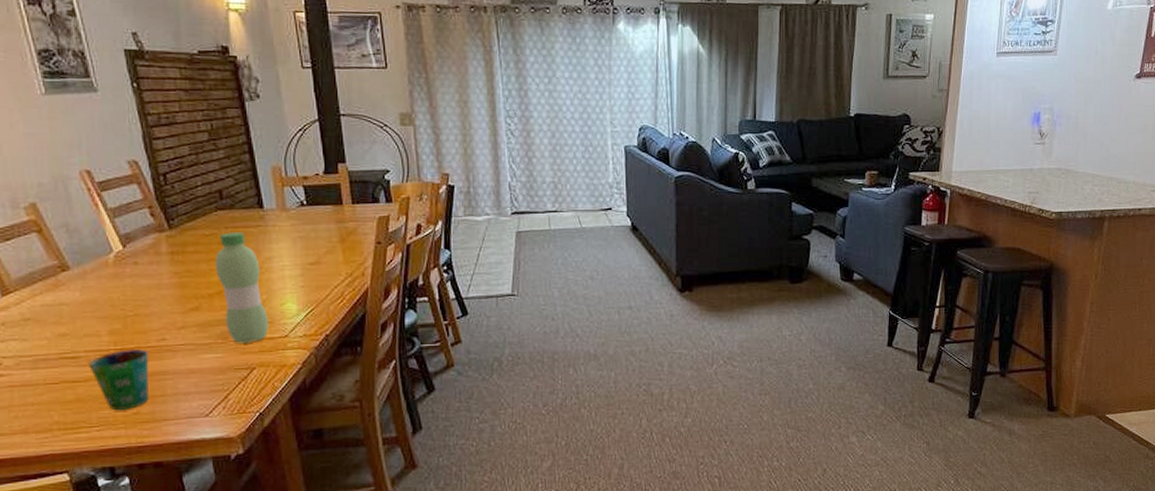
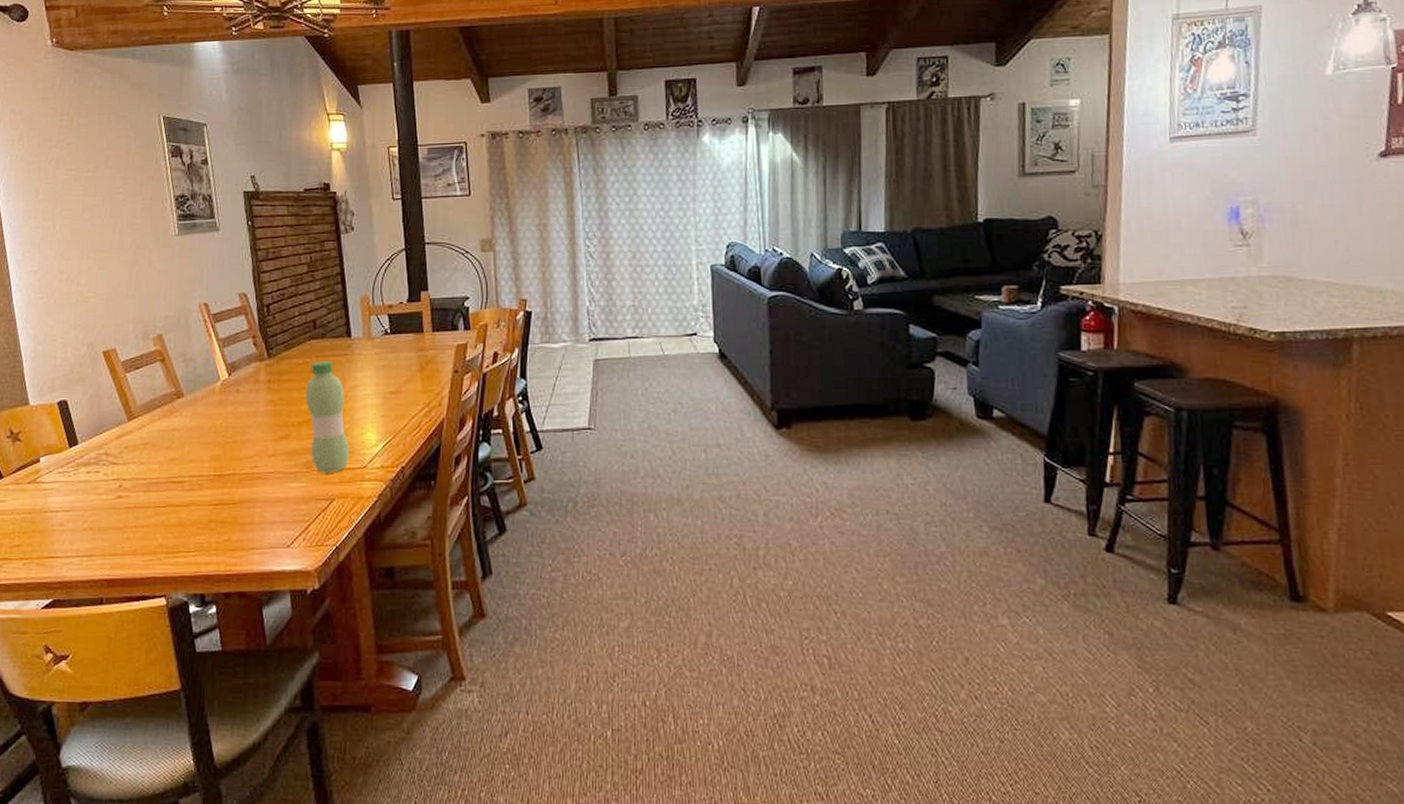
cup: present [89,349,149,411] -> none [191,476,242,537]

